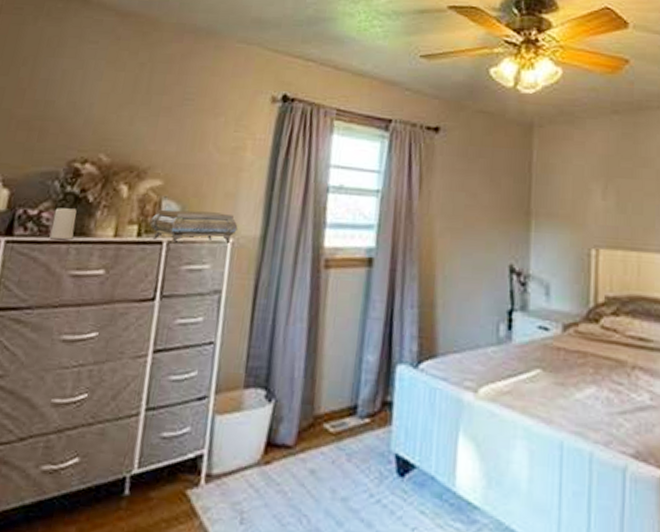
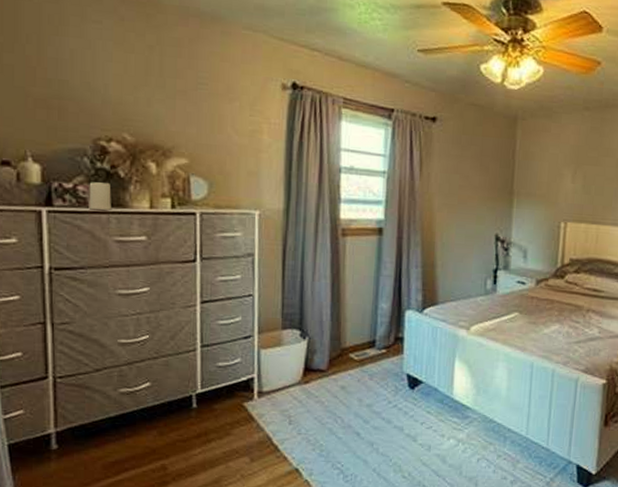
jewelry box: present [149,209,238,244] -> none [181,185,263,215]

